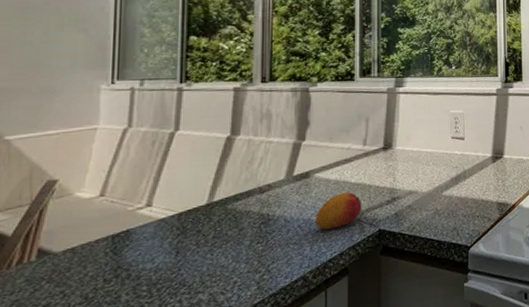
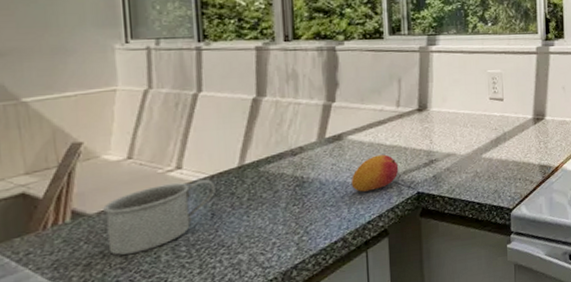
mug: none [69,217,182,295] -> present [103,179,216,255]

